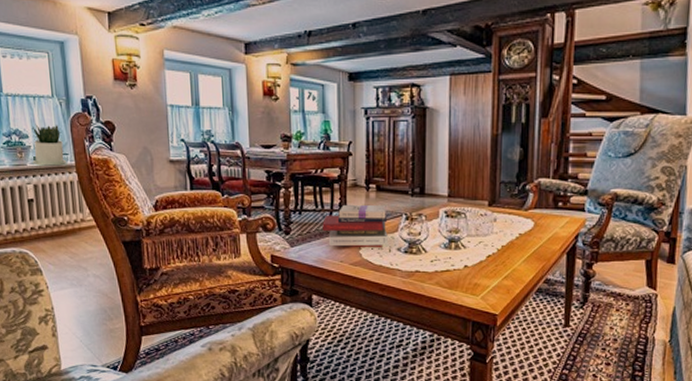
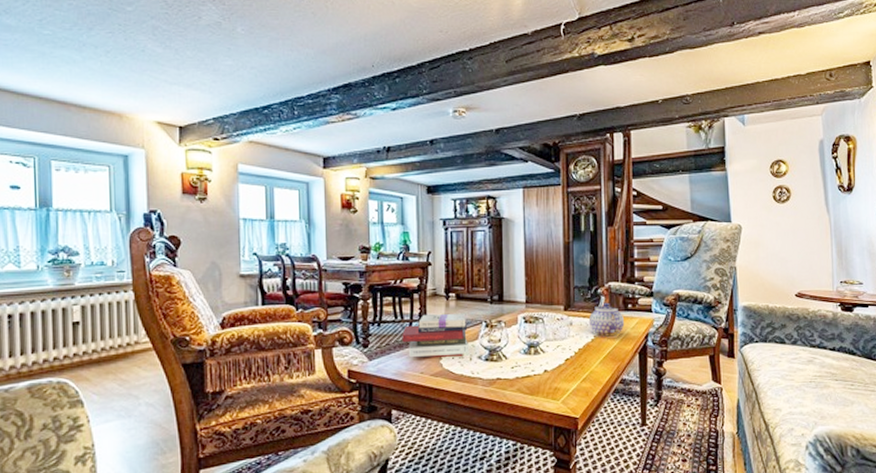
planter: present [32,124,67,166] -> none [82,240,123,285]
teapot: none [514,199,554,236] -> present [588,302,625,338]

